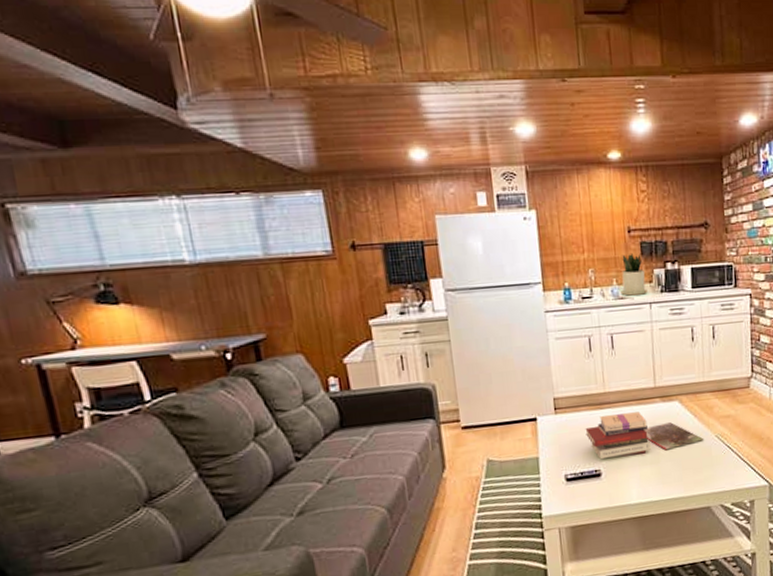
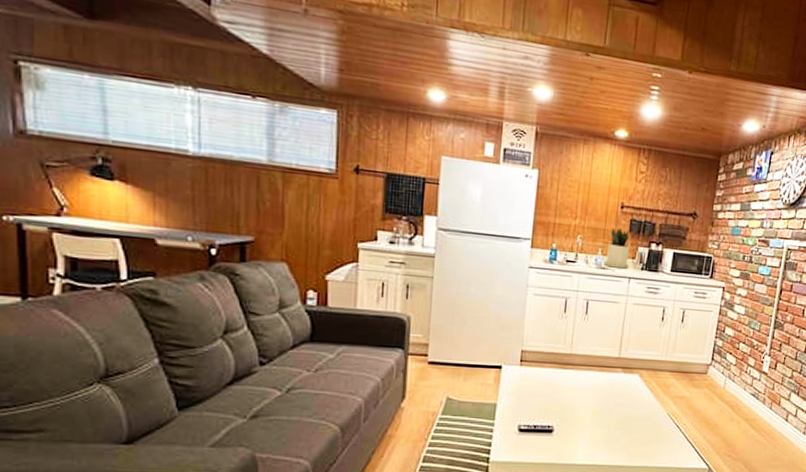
books: present [585,412,652,460] -> none [545,376,606,418]
magazine: present [643,422,704,451] -> none [601,393,656,419]

